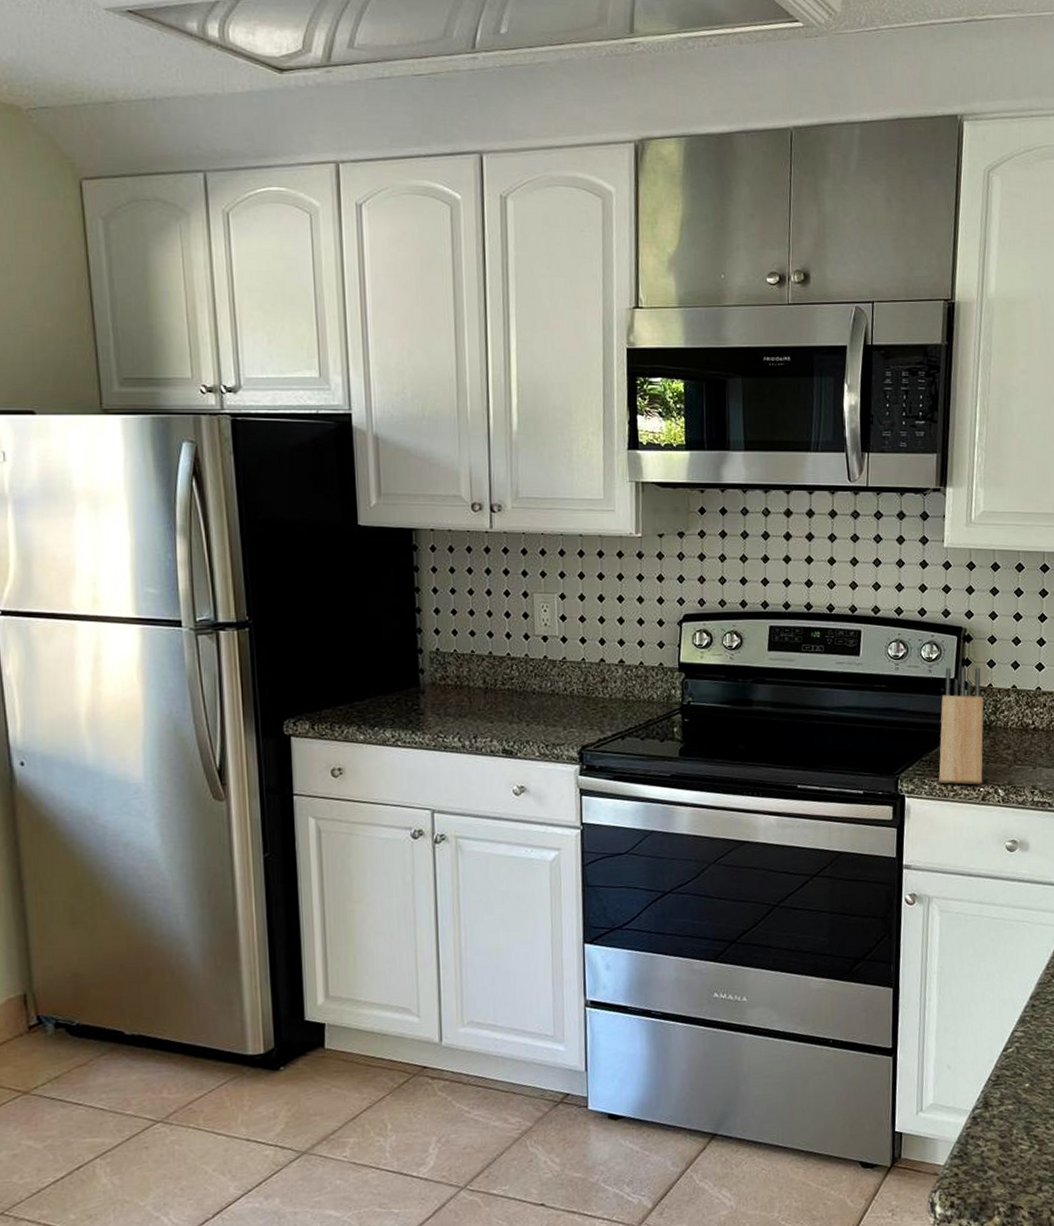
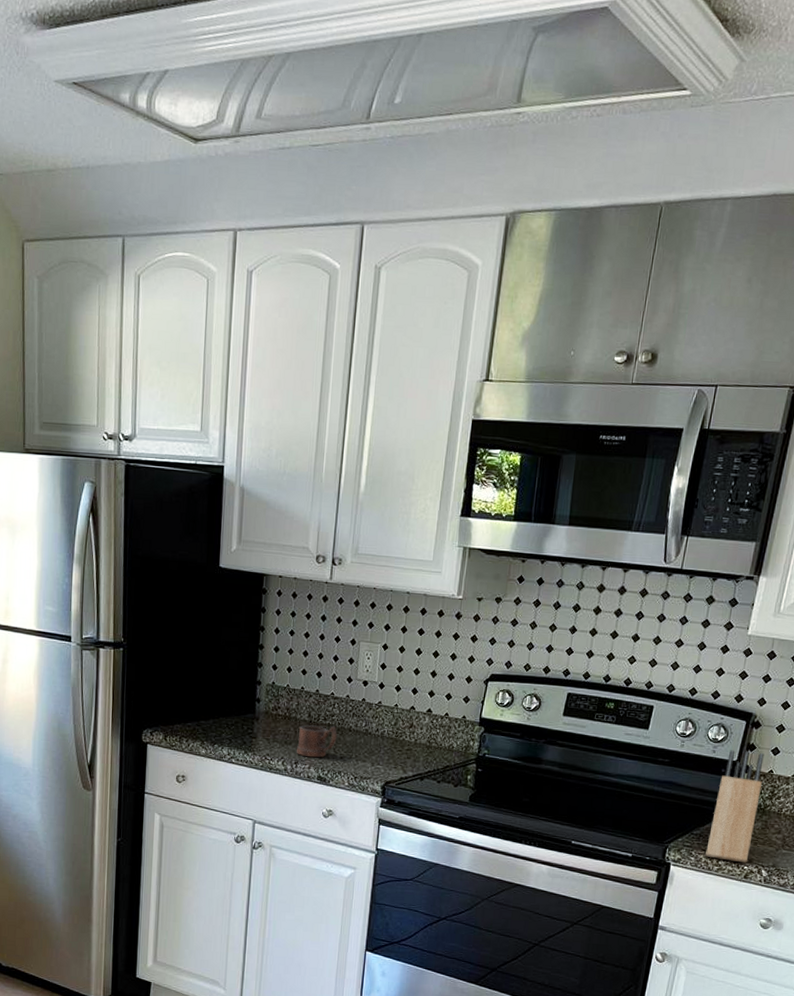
mug: none [474,689,520,729] -> present [297,725,337,758]

